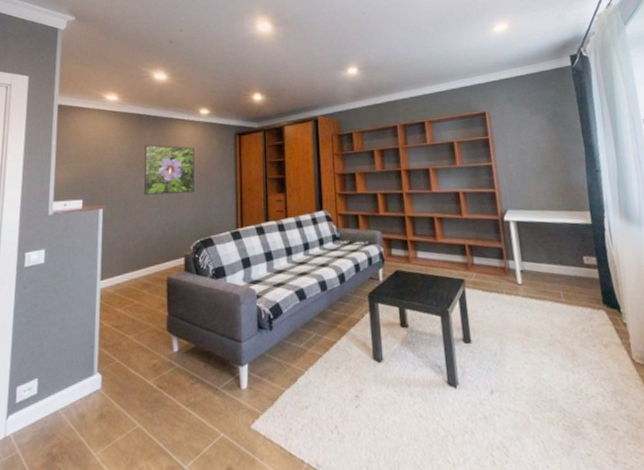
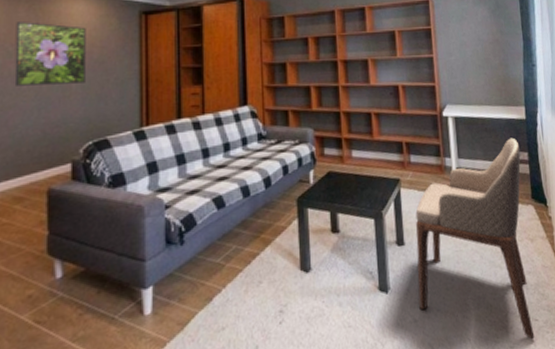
armchair: none [481,242,615,450] -> present [415,137,535,340]

